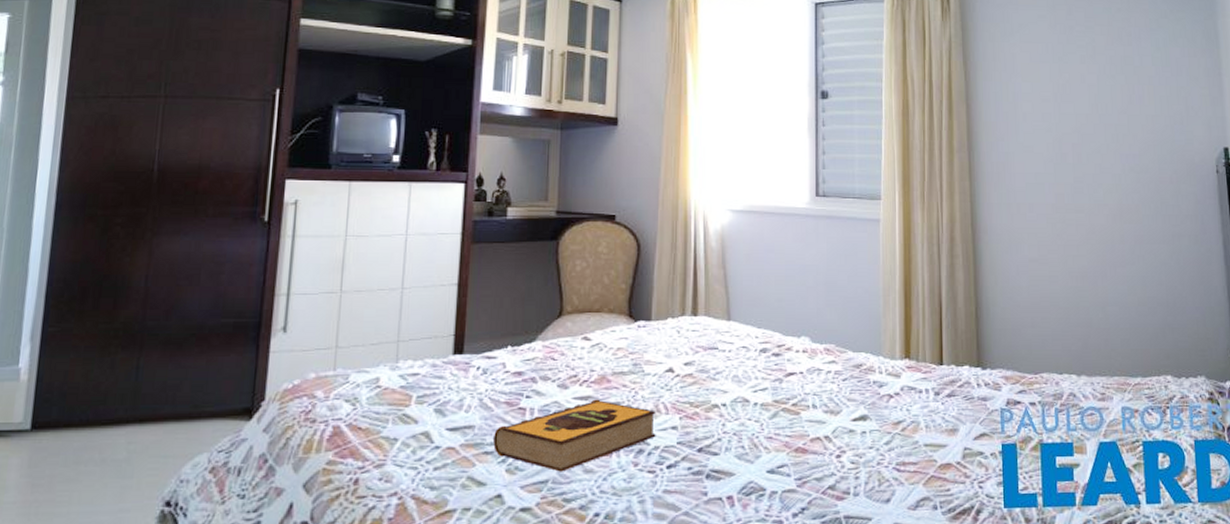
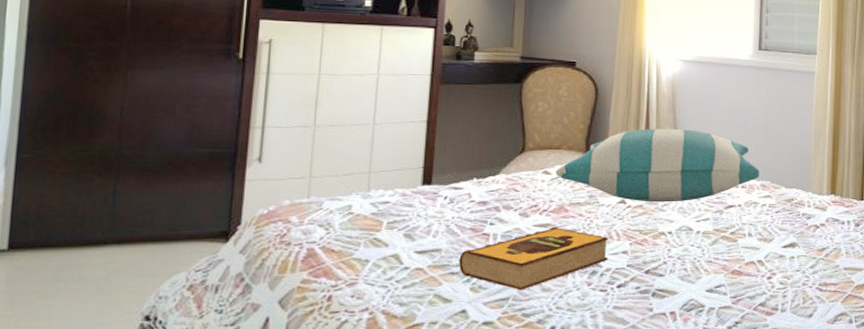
pillow: none [596,287,822,371] -> present [555,129,759,203]

